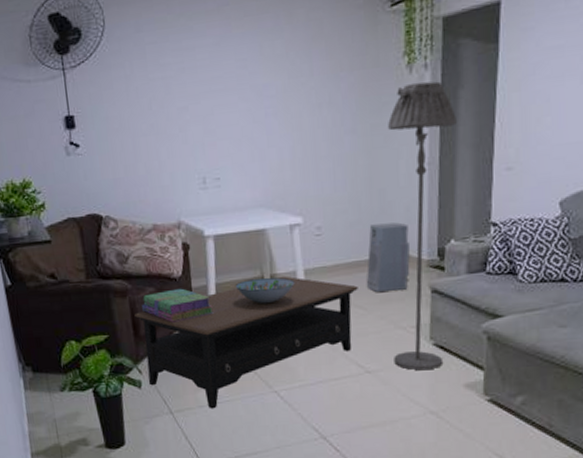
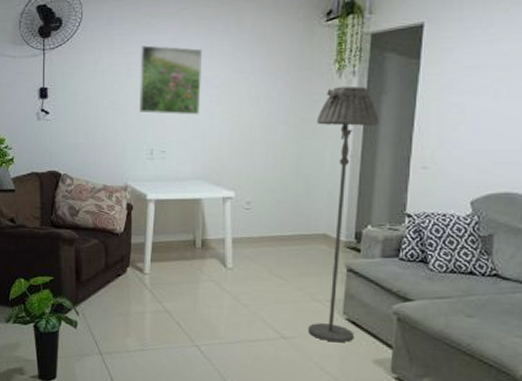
coffee table: present [134,276,358,409] -> none [78,241,280,355]
stack of books: present [141,288,214,322] -> none [85,243,148,272]
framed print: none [178,51,255,136] -> present [139,45,203,115]
decorative bowl: present [235,277,295,304] -> none [169,241,223,265]
air purifier: present [366,222,410,293] -> none [287,205,329,266]

